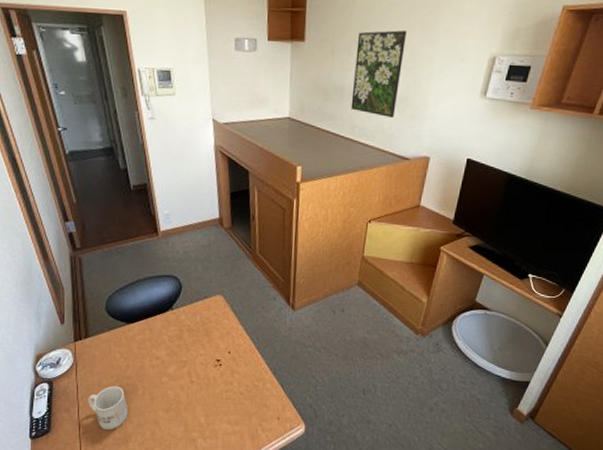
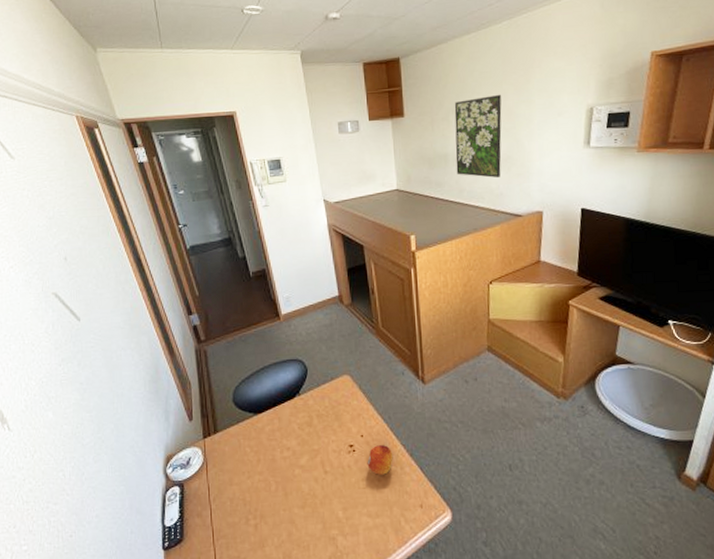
mug: present [88,386,128,430] -> none [220,483,263,534]
fruit: none [232,362,257,389] -> present [367,445,393,475]

